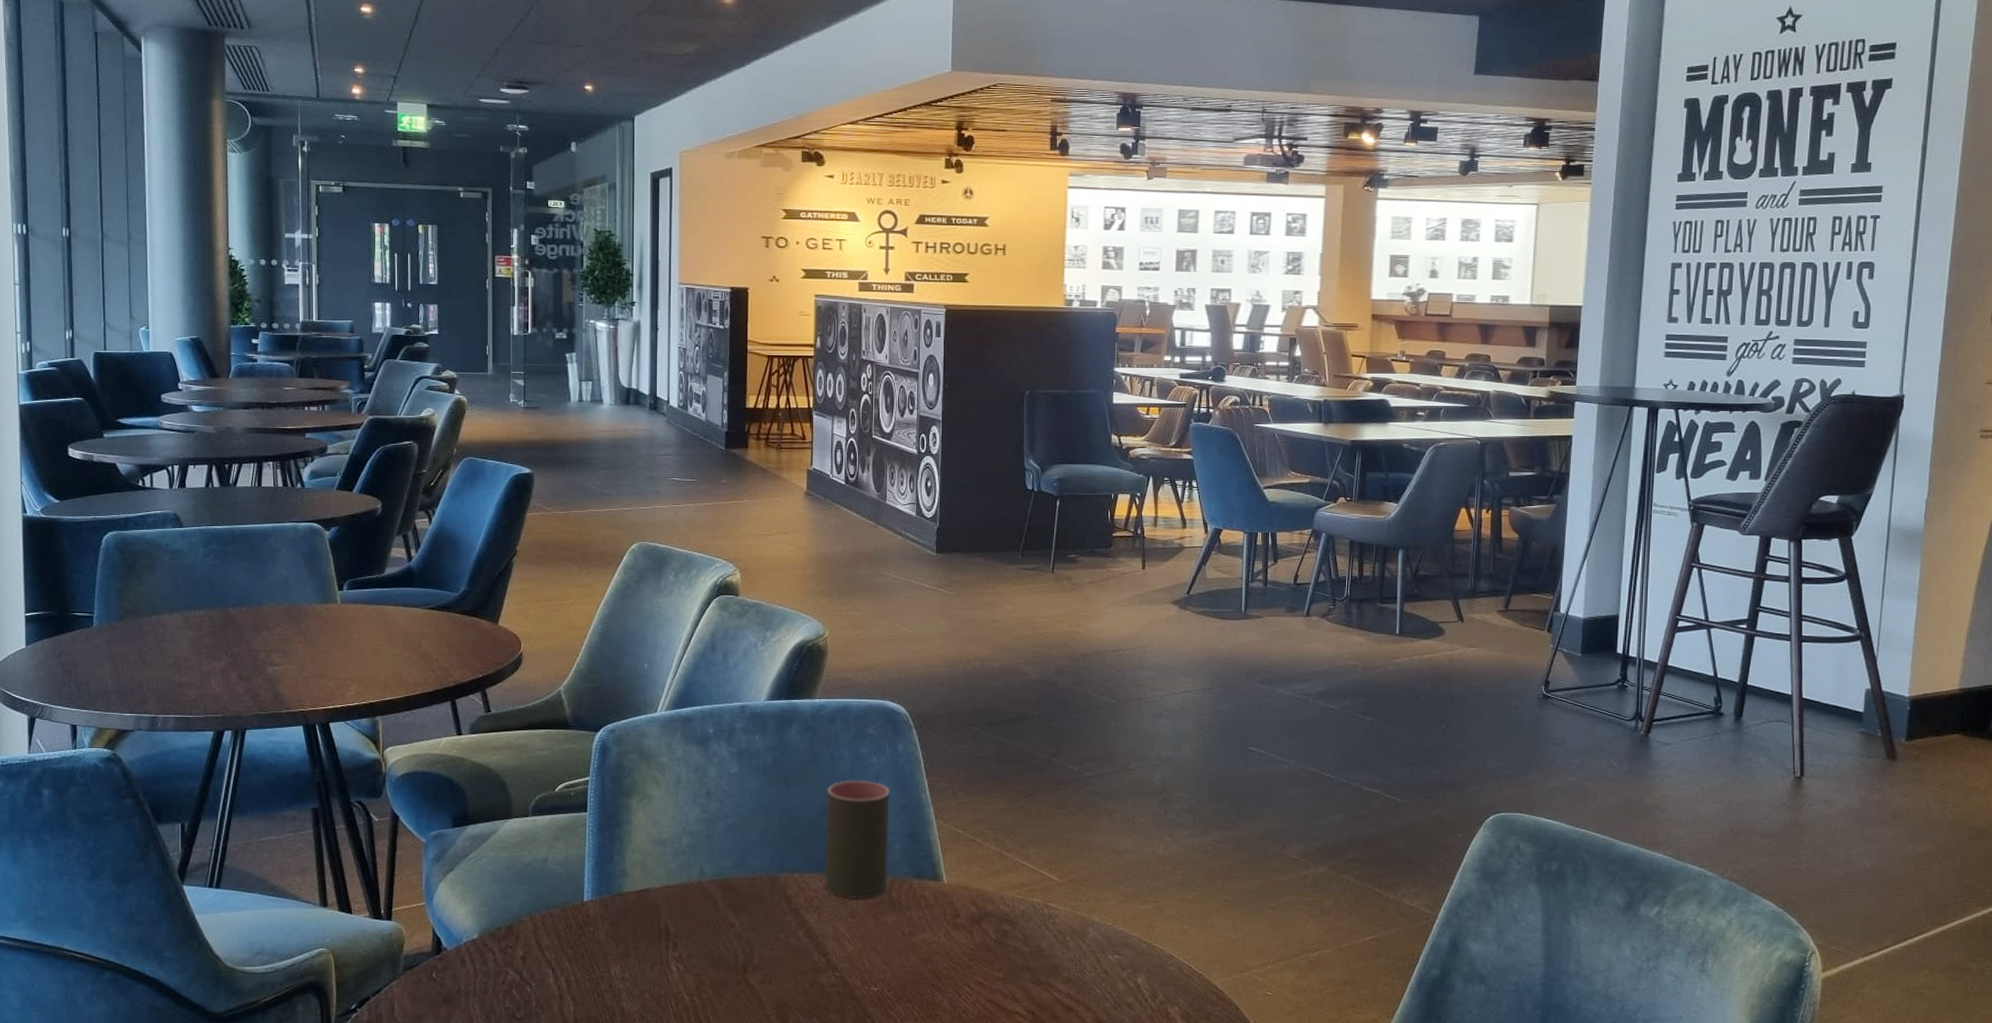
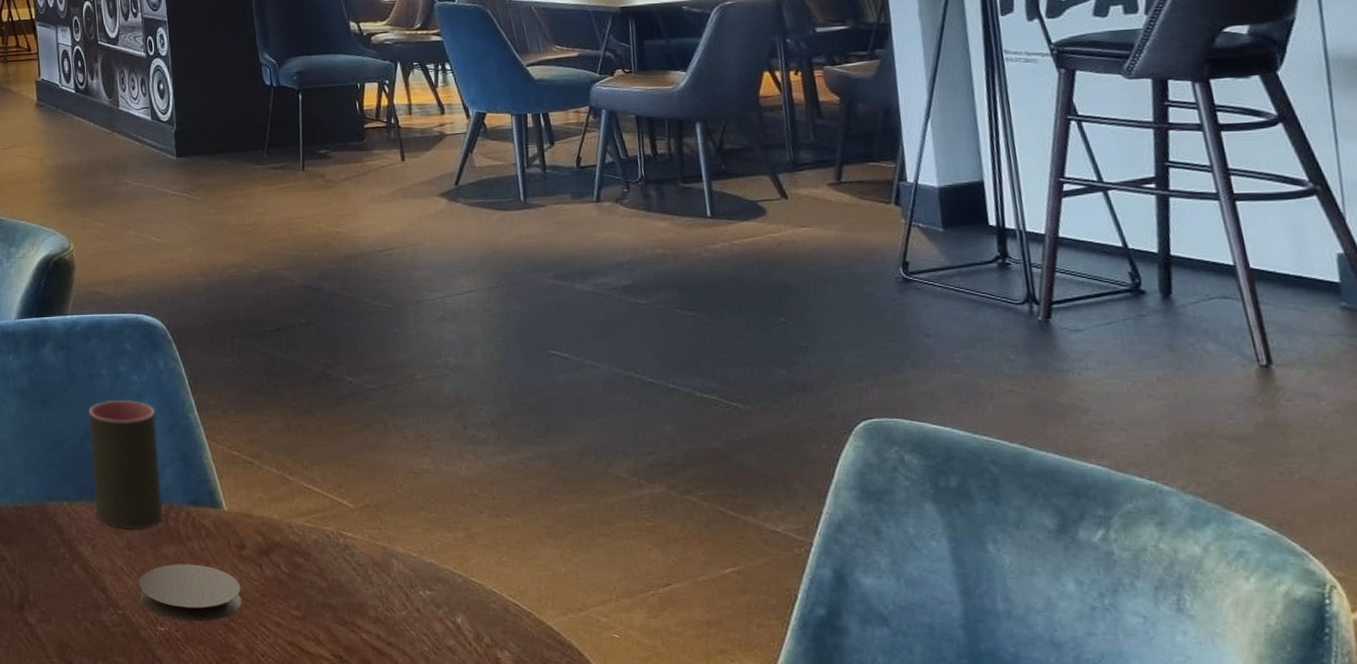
coaster: none [858,931,951,983] -> present [138,564,242,622]

